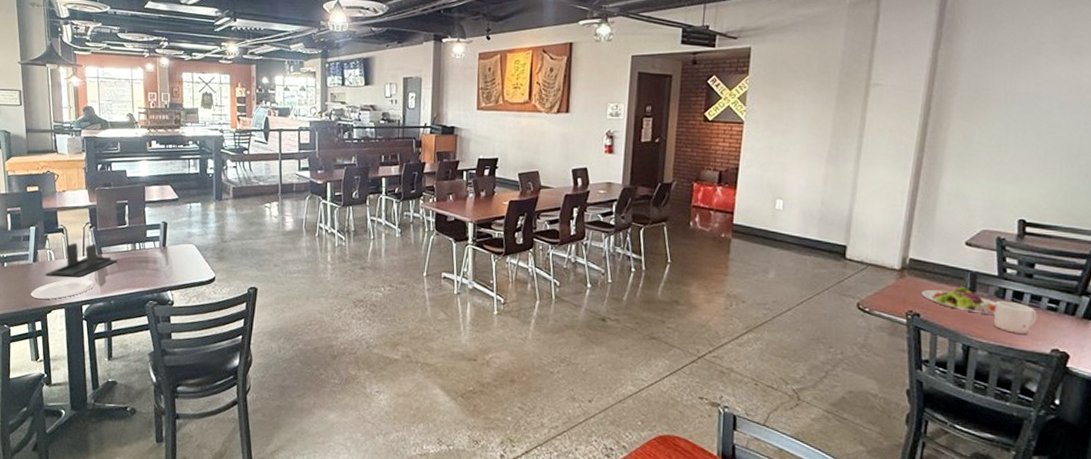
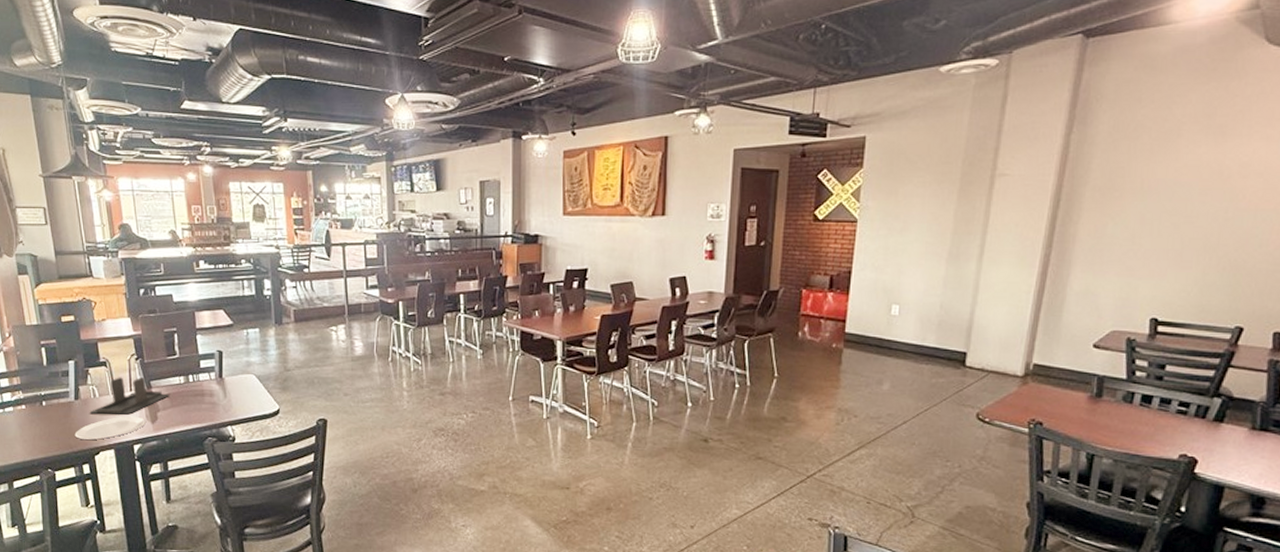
salad plate: present [921,286,996,314] -> none [1045,391,1124,420]
mug: present [993,300,1037,334] -> none [1119,405,1166,440]

